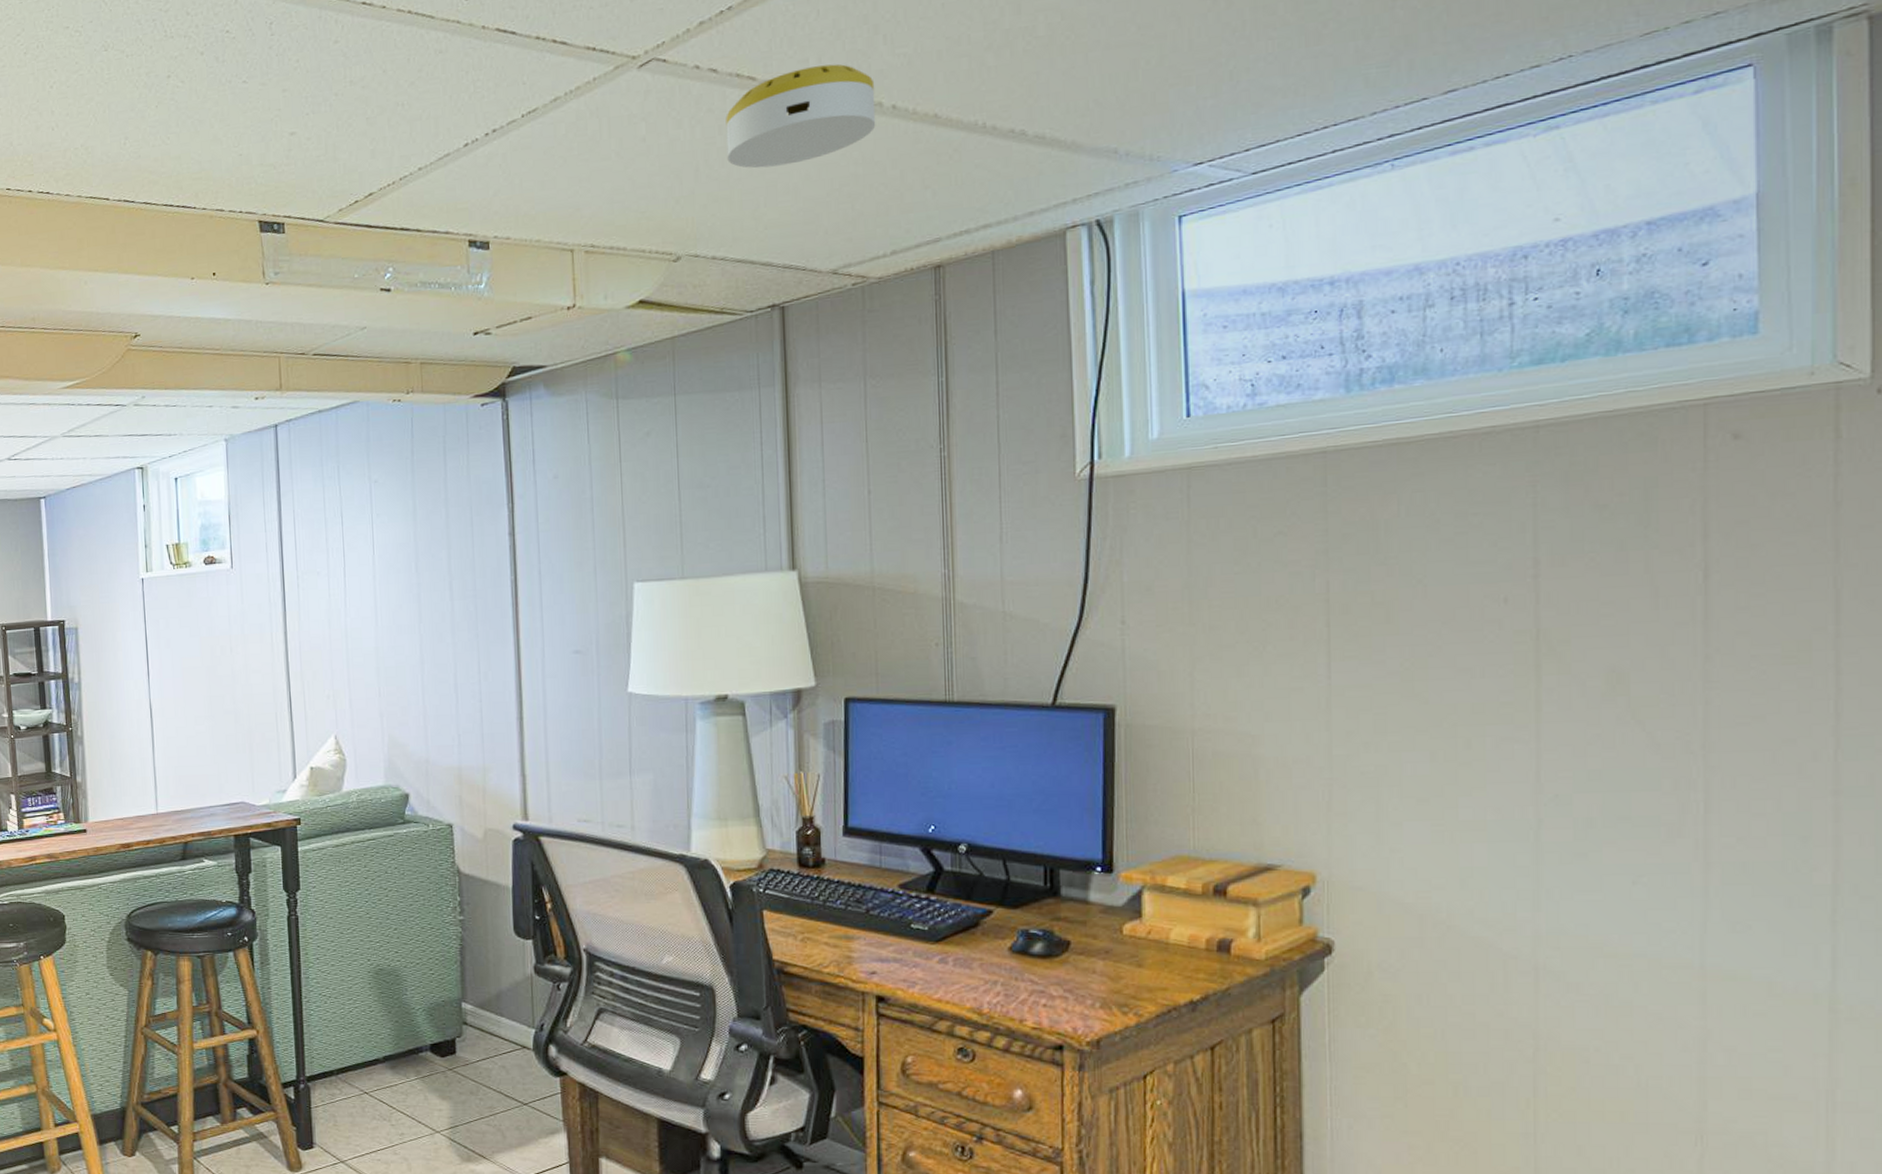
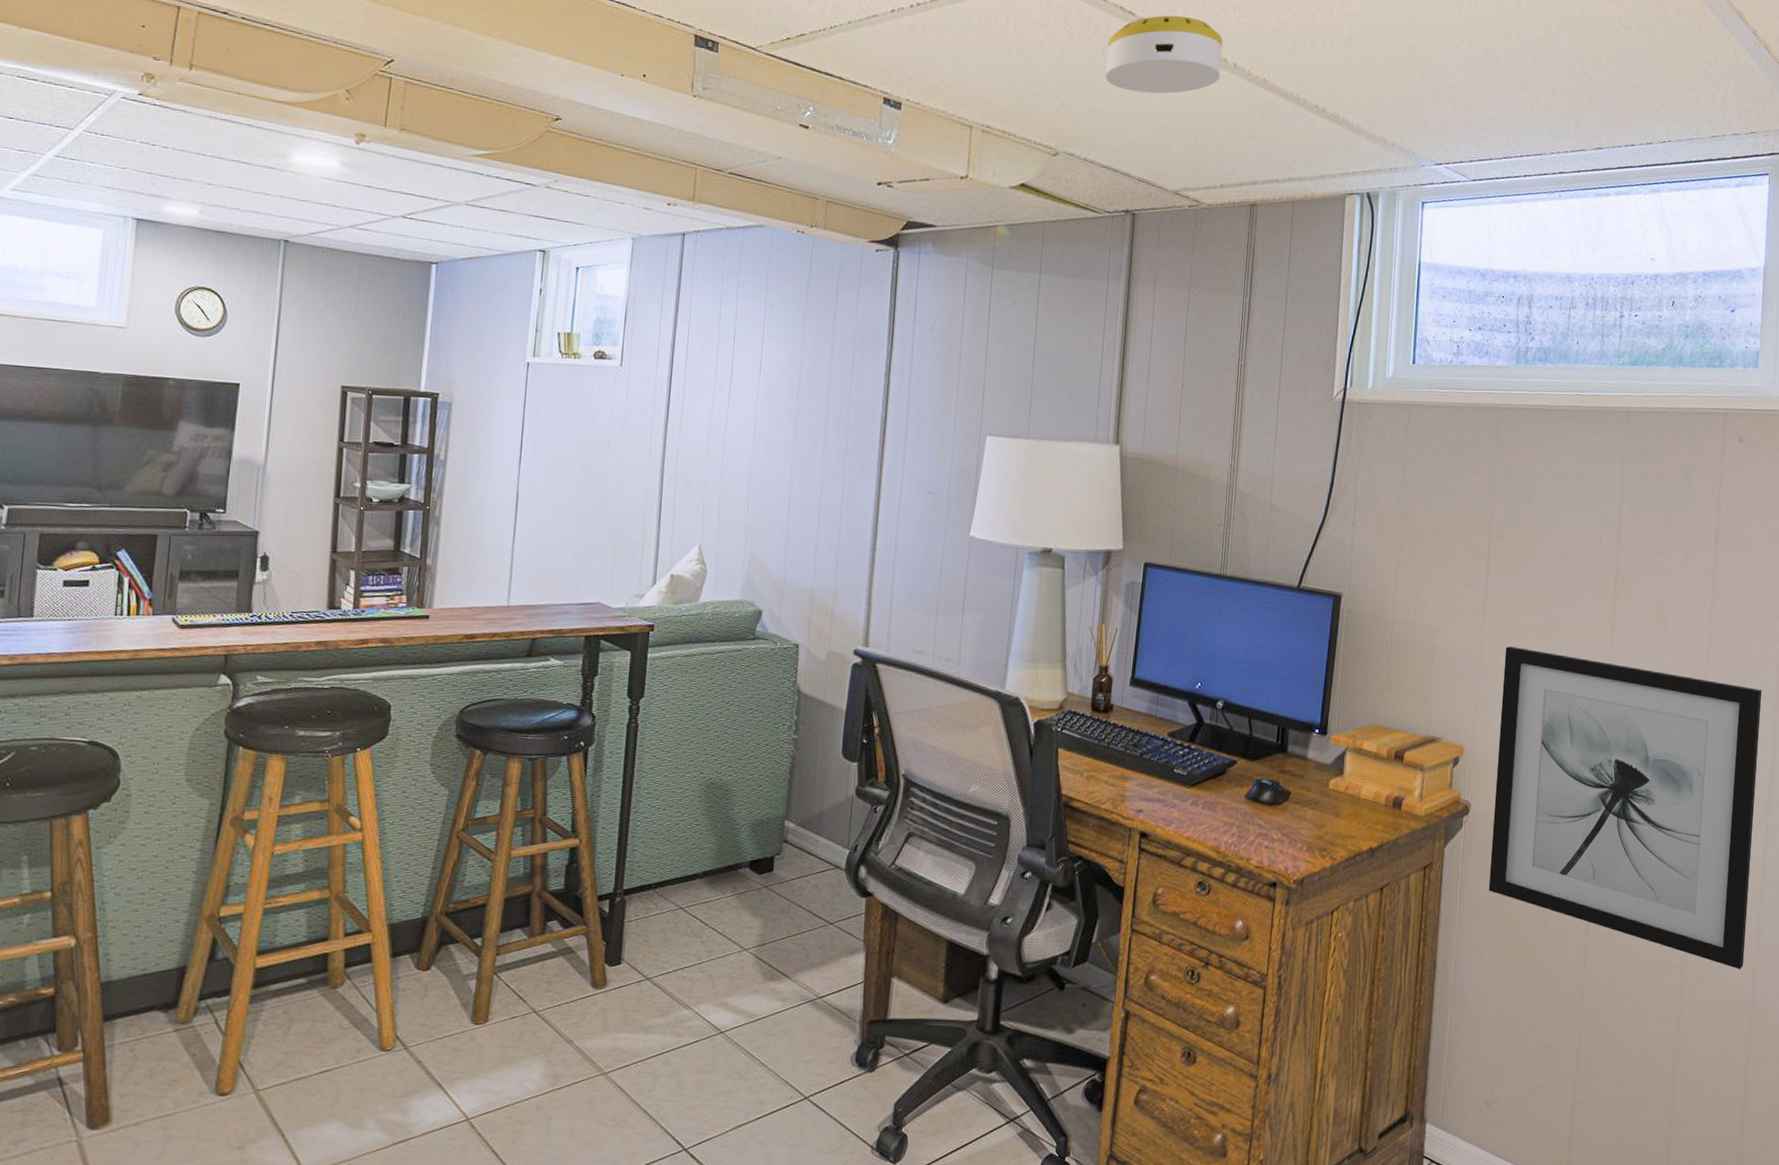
wall art: none [1367,745,1809,1135] -> present [1488,646,1763,970]

